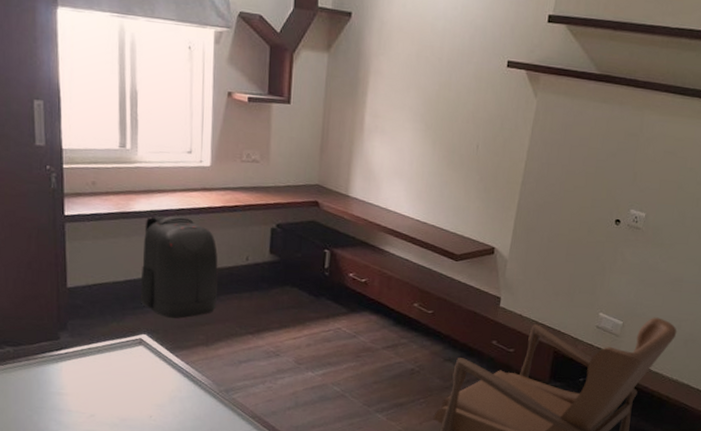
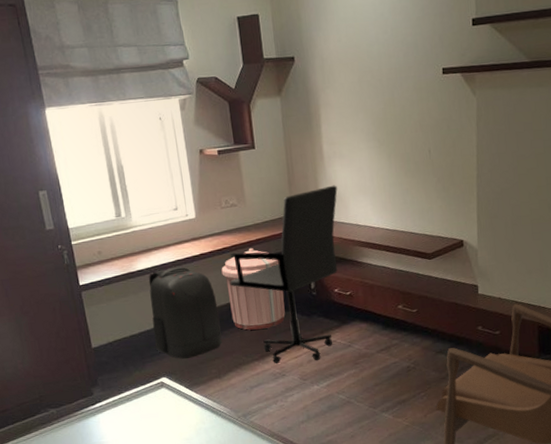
trash can: none [229,212,295,302] -> present [221,248,285,330]
office chair: none [236,161,372,347] -> present [230,185,338,365]

